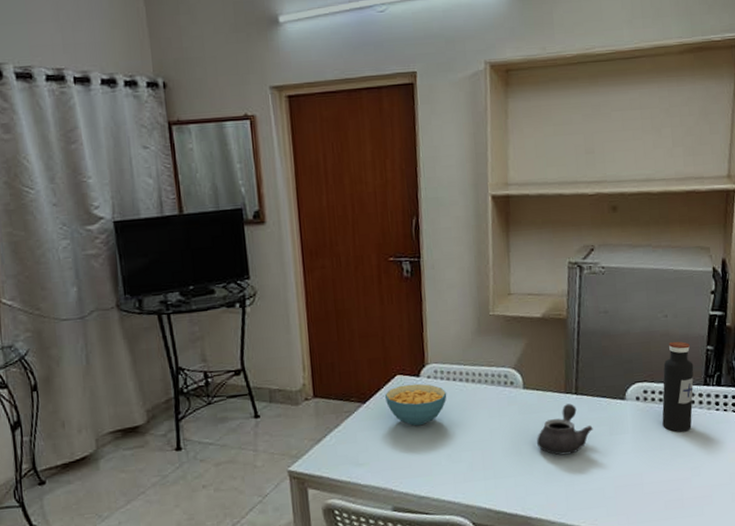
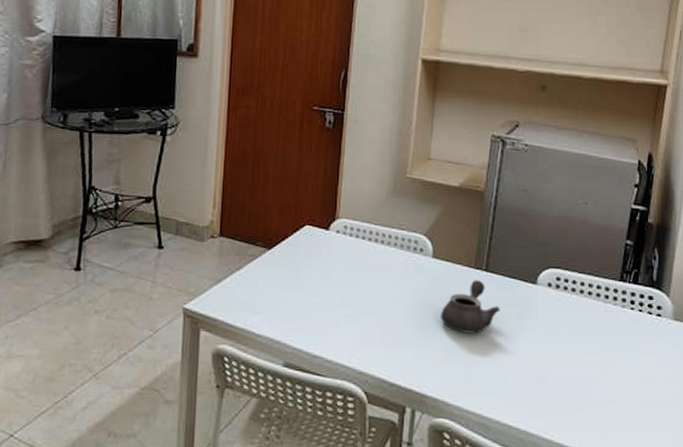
cereal bowl: present [384,383,447,426] -> none [291,236,354,281]
water bottle: present [662,341,694,432] -> none [573,230,611,327]

